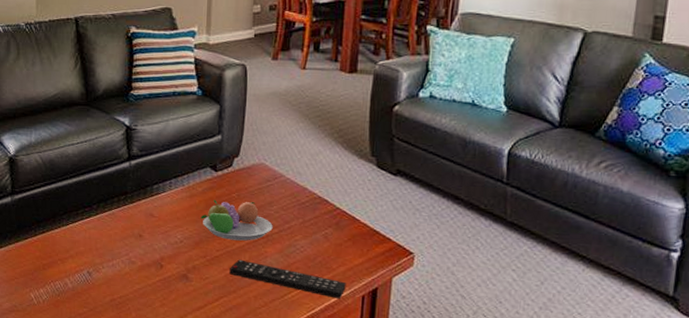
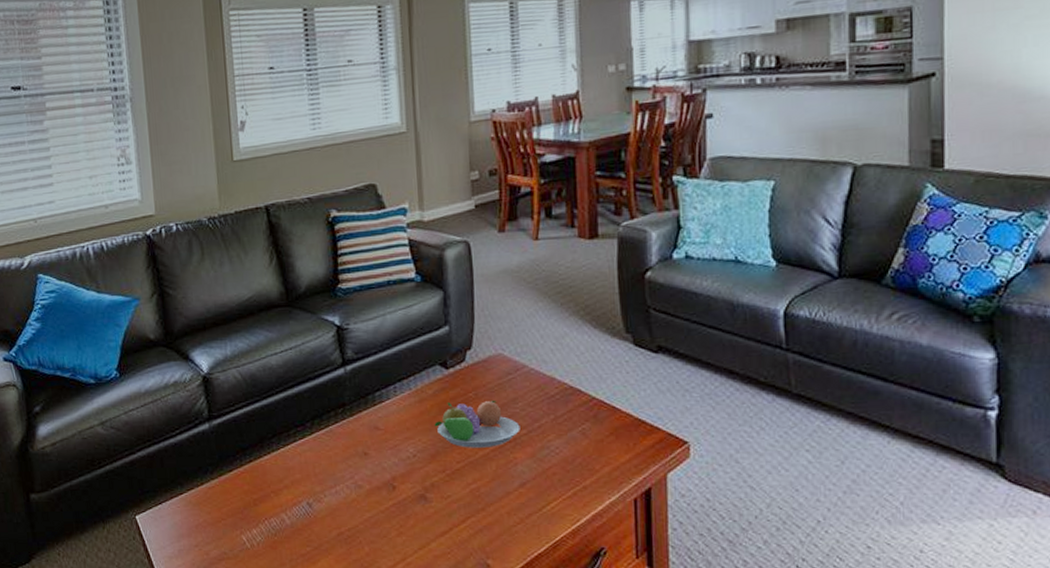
remote control: present [229,259,346,299] -> none [475,470,614,505]

